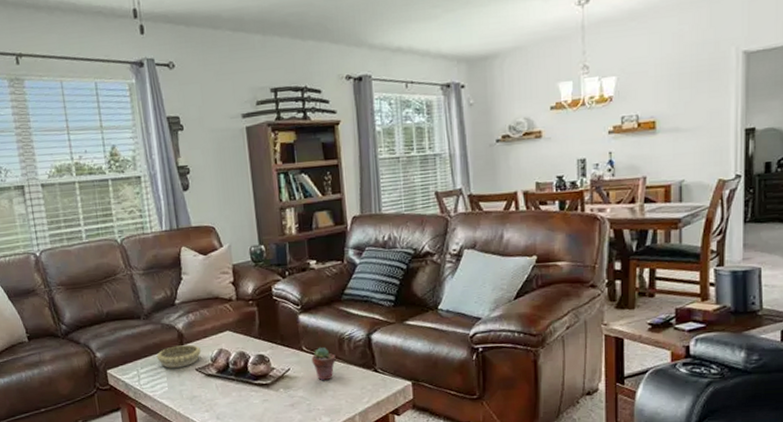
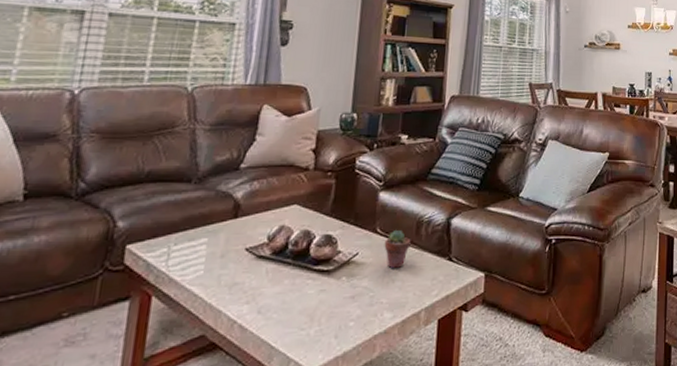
decorative bowl: present [156,344,202,368] -> none [199,218,259,246]

